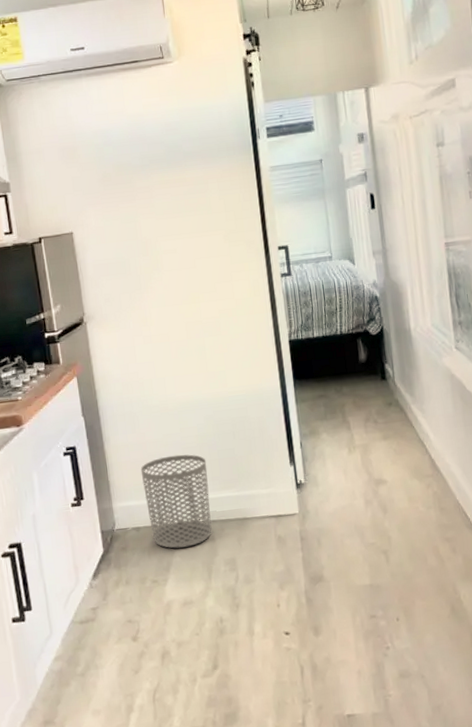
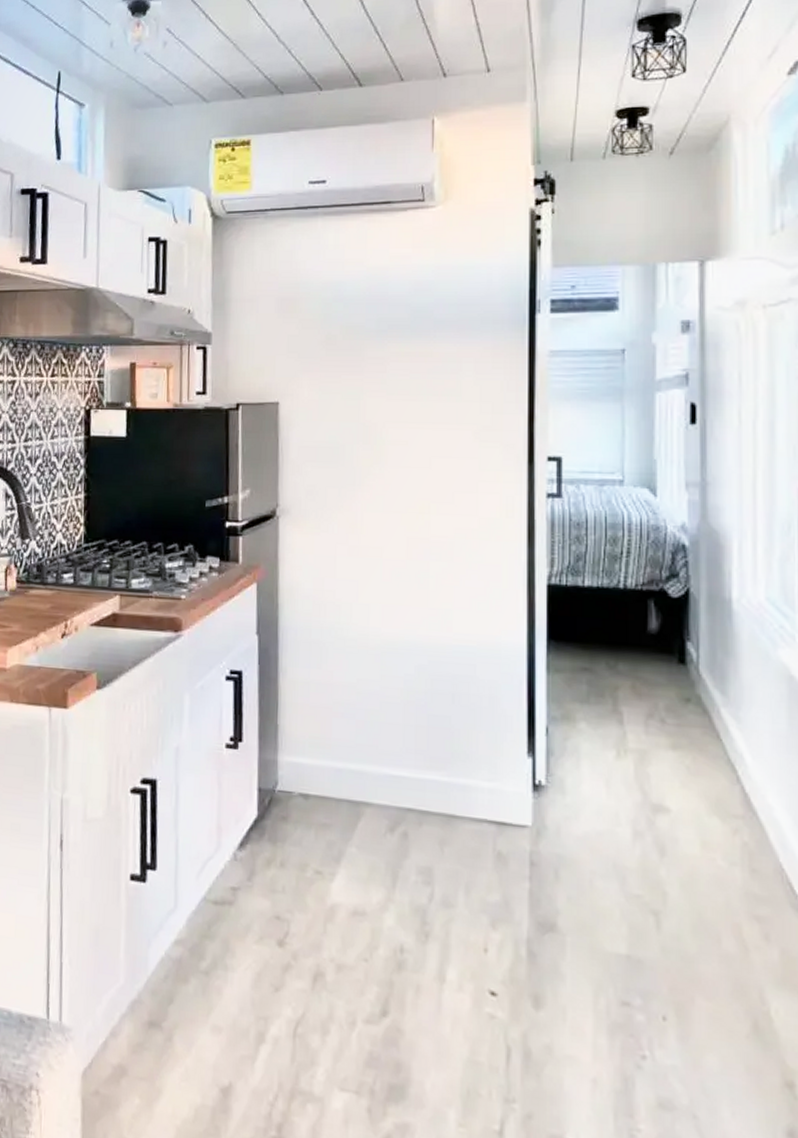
waste bin: present [140,454,212,549] -> none [320,708,410,837]

